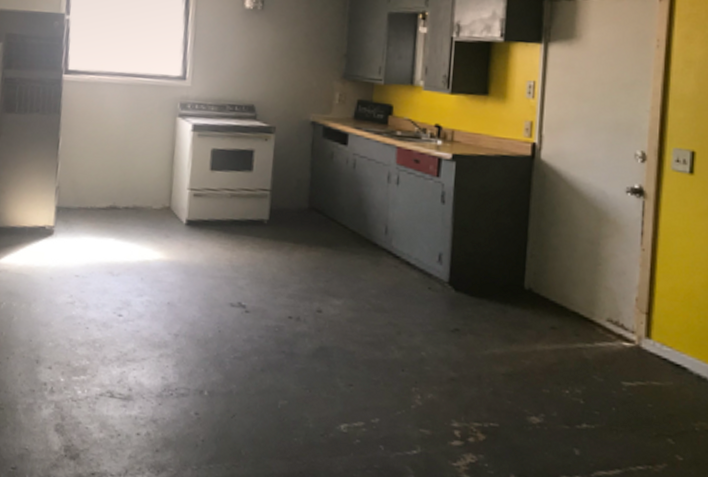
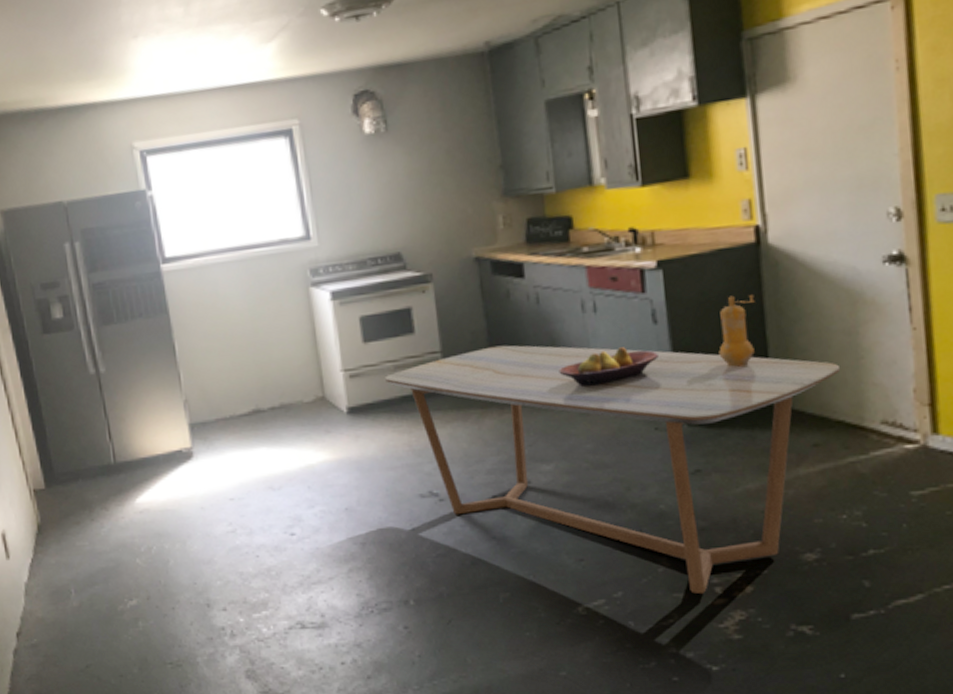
dining table: none [222,194,582,434] -> present [385,345,841,595]
fruit bowl: none [360,216,441,244] -> present [558,347,658,387]
pepper mill: none [489,193,524,252] -> present [719,295,755,367]

